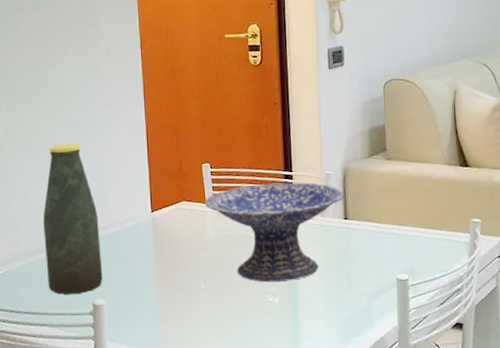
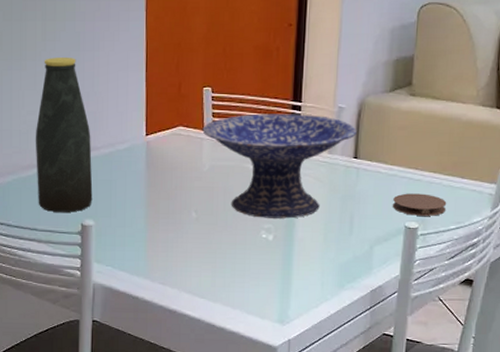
coaster: none [383,247,431,268] -> present [393,193,447,216]

